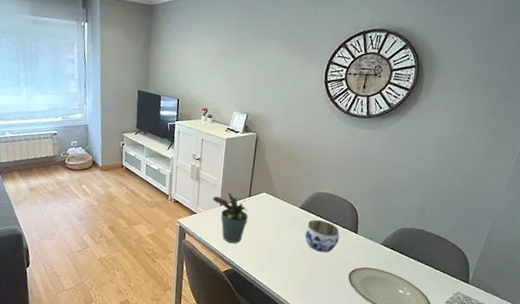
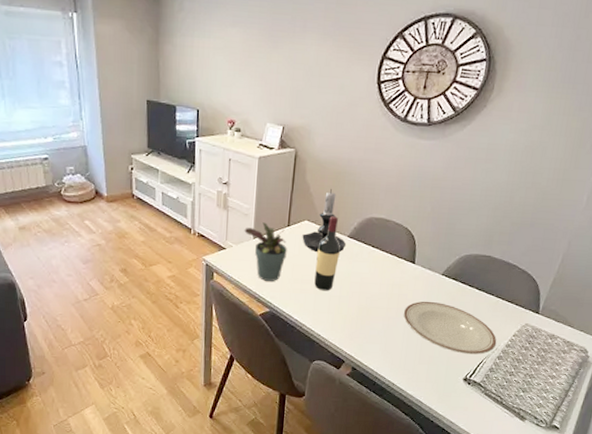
candle holder: none [261,167,298,221] -> present [302,189,346,253]
wine bottle: none [270,190,293,254] -> present [314,216,340,291]
jar: present [305,219,340,253] -> none [354,249,394,288]

